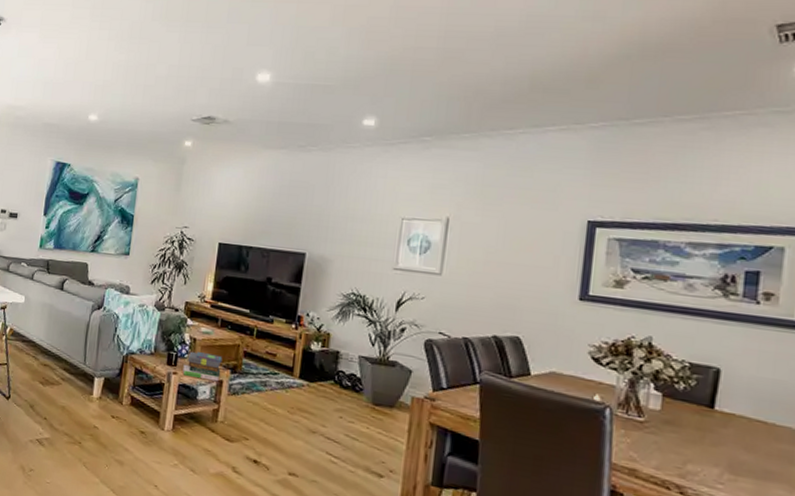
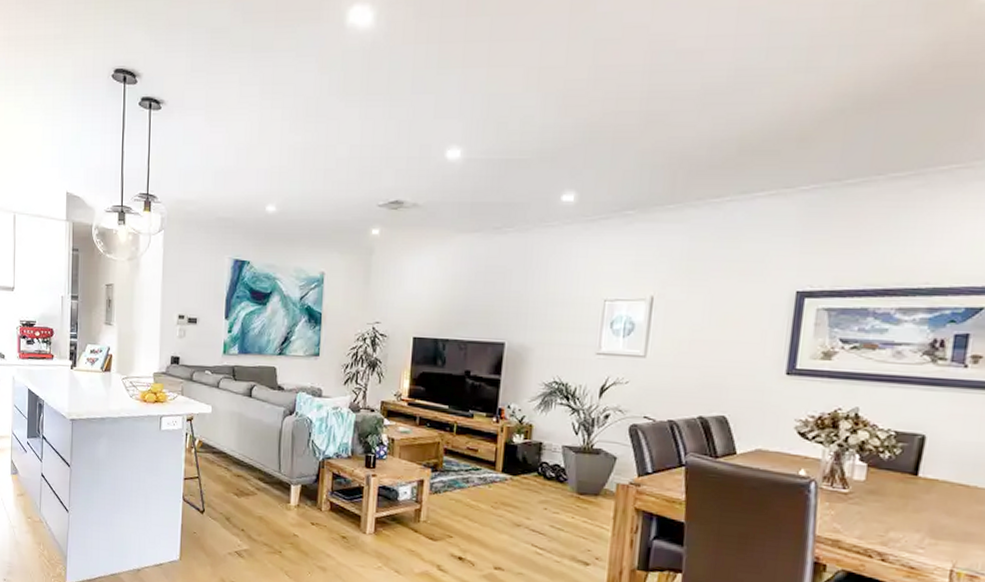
books: present [182,351,223,382] -> none [382,452,422,482]

